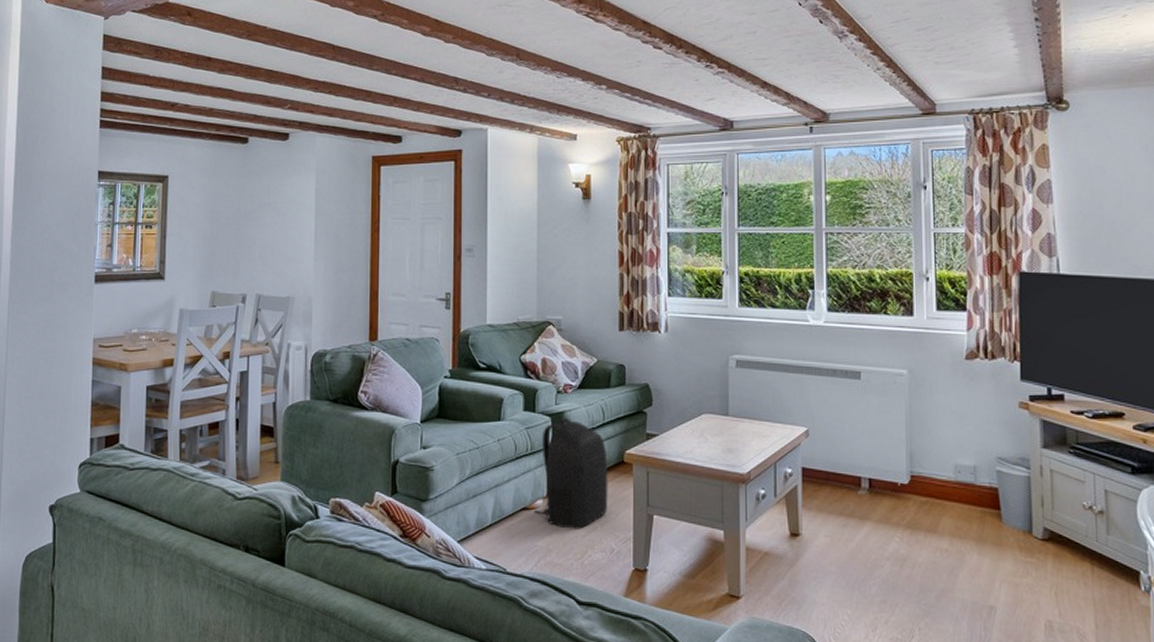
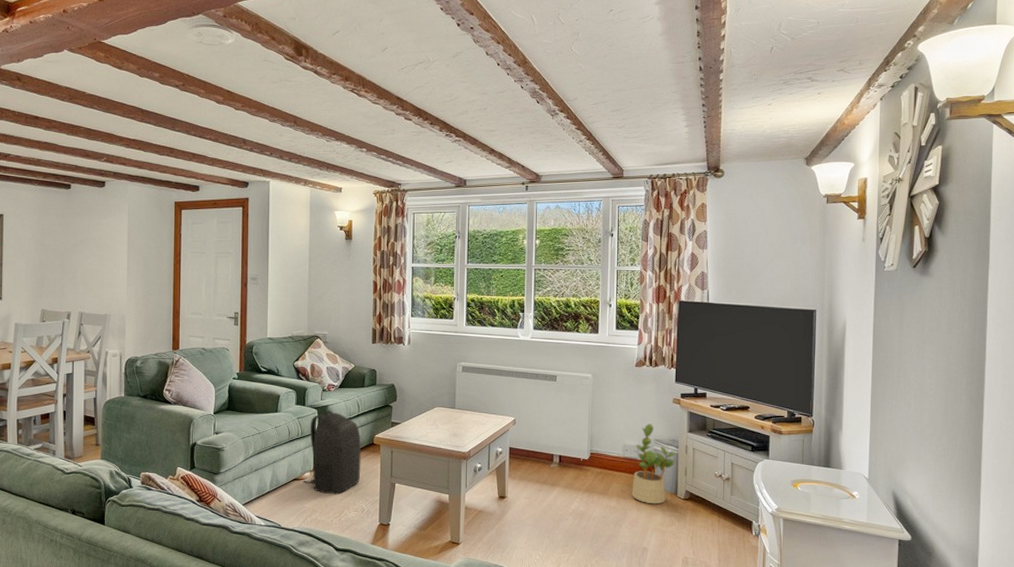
potted plant: none [969,436,1029,547] -> present [632,423,677,504]

